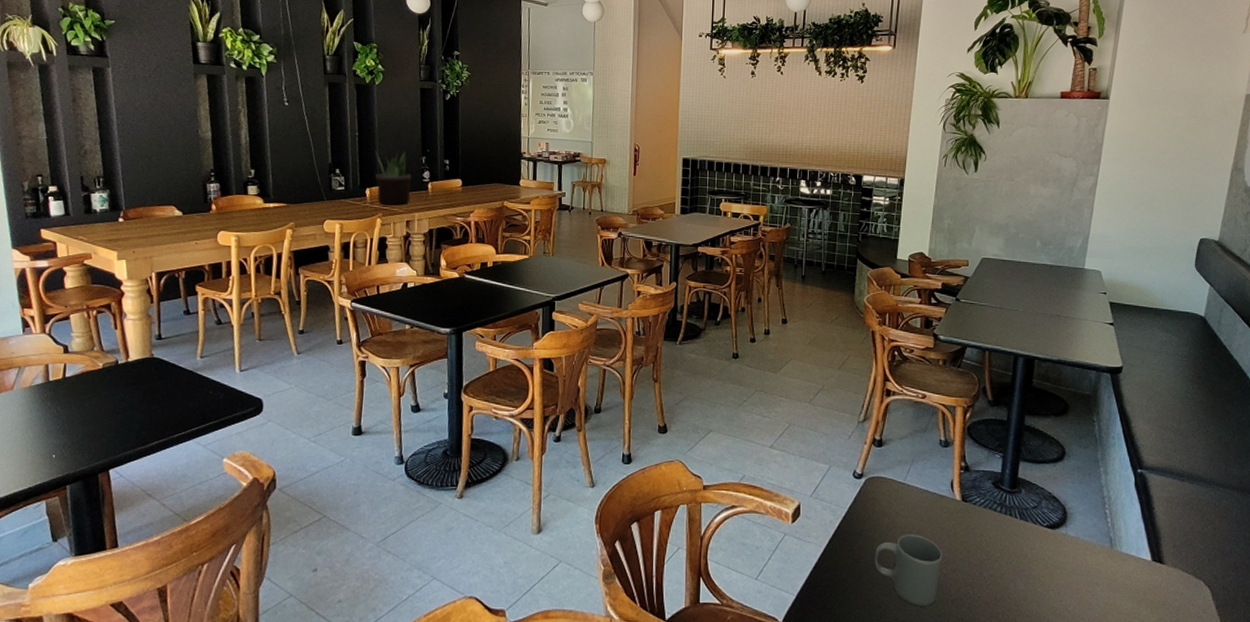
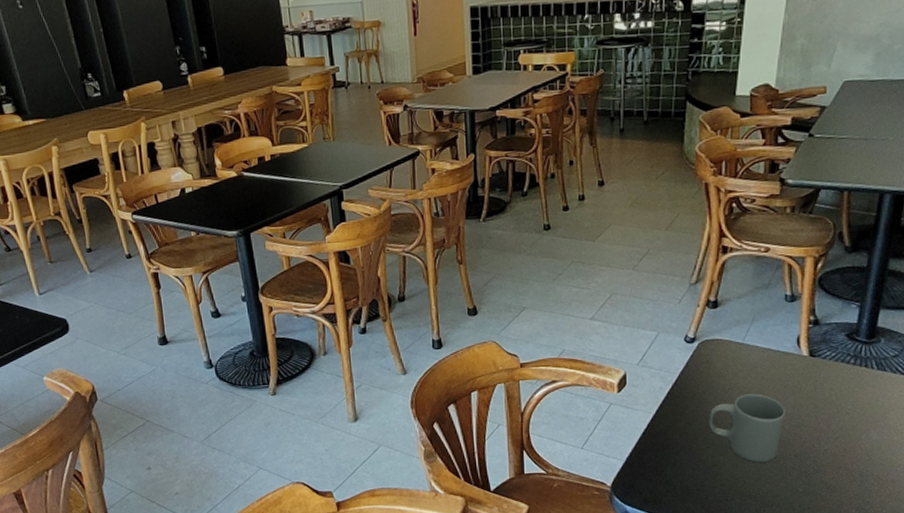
planter: present [375,150,412,205] -> none [124,42,172,107]

